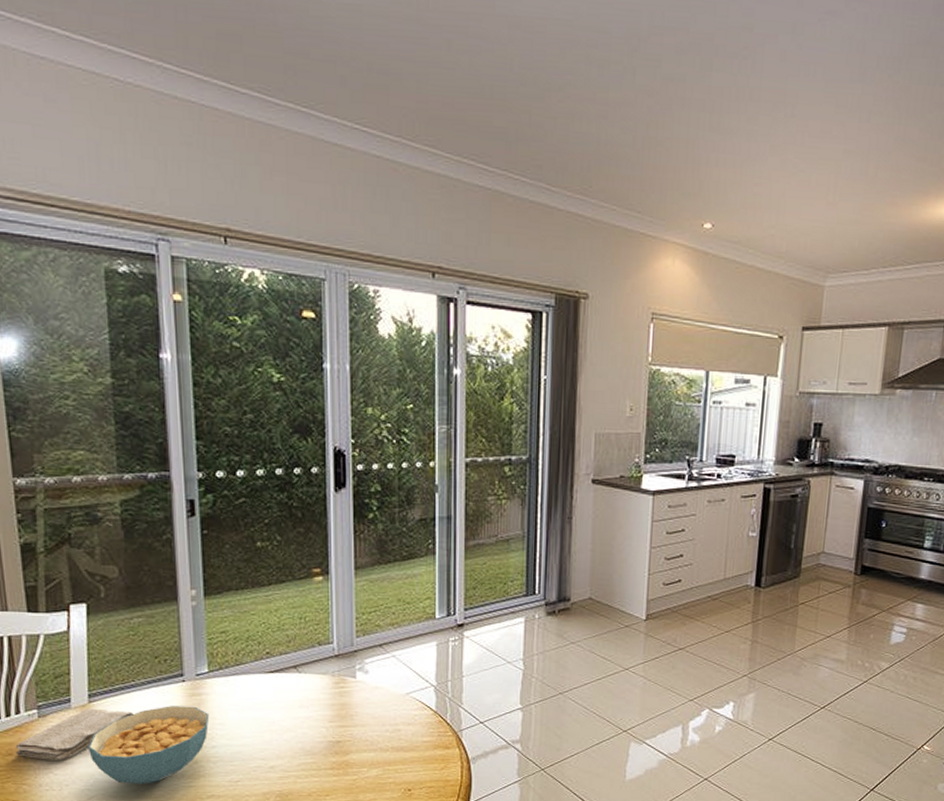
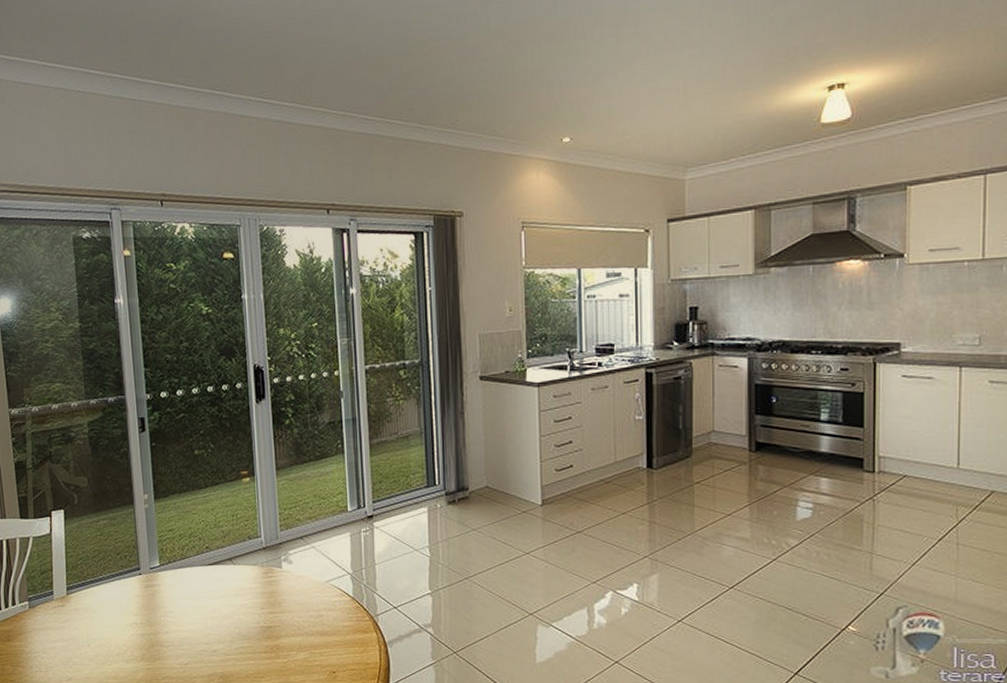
washcloth: present [15,708,133,761] -> none [12,599,102,645]
cereal bowl: present [88,706,210,784] -> none [67,596,162,667]

